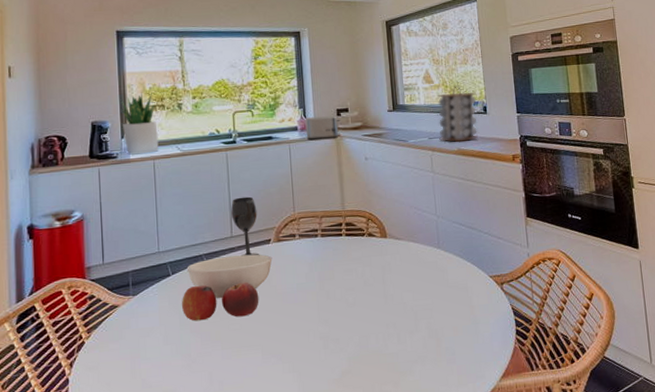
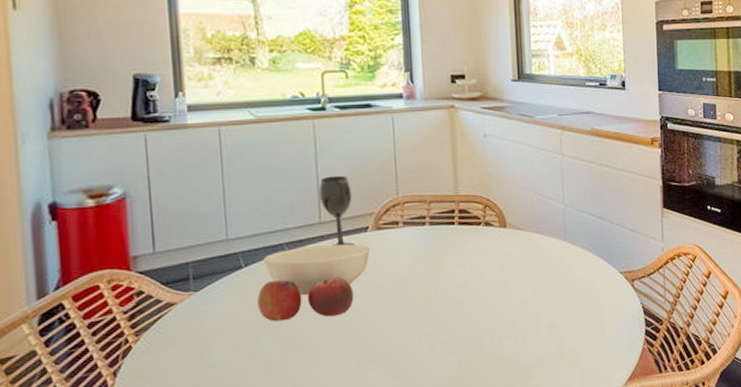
planter: present [121,92,159,155] -> none [173,40,225,119]
toaster: present [305,116,340,141] -> none [412,83,455,111]
spice rack: present [438,85,478,143] -> none [570,54,615,122]

